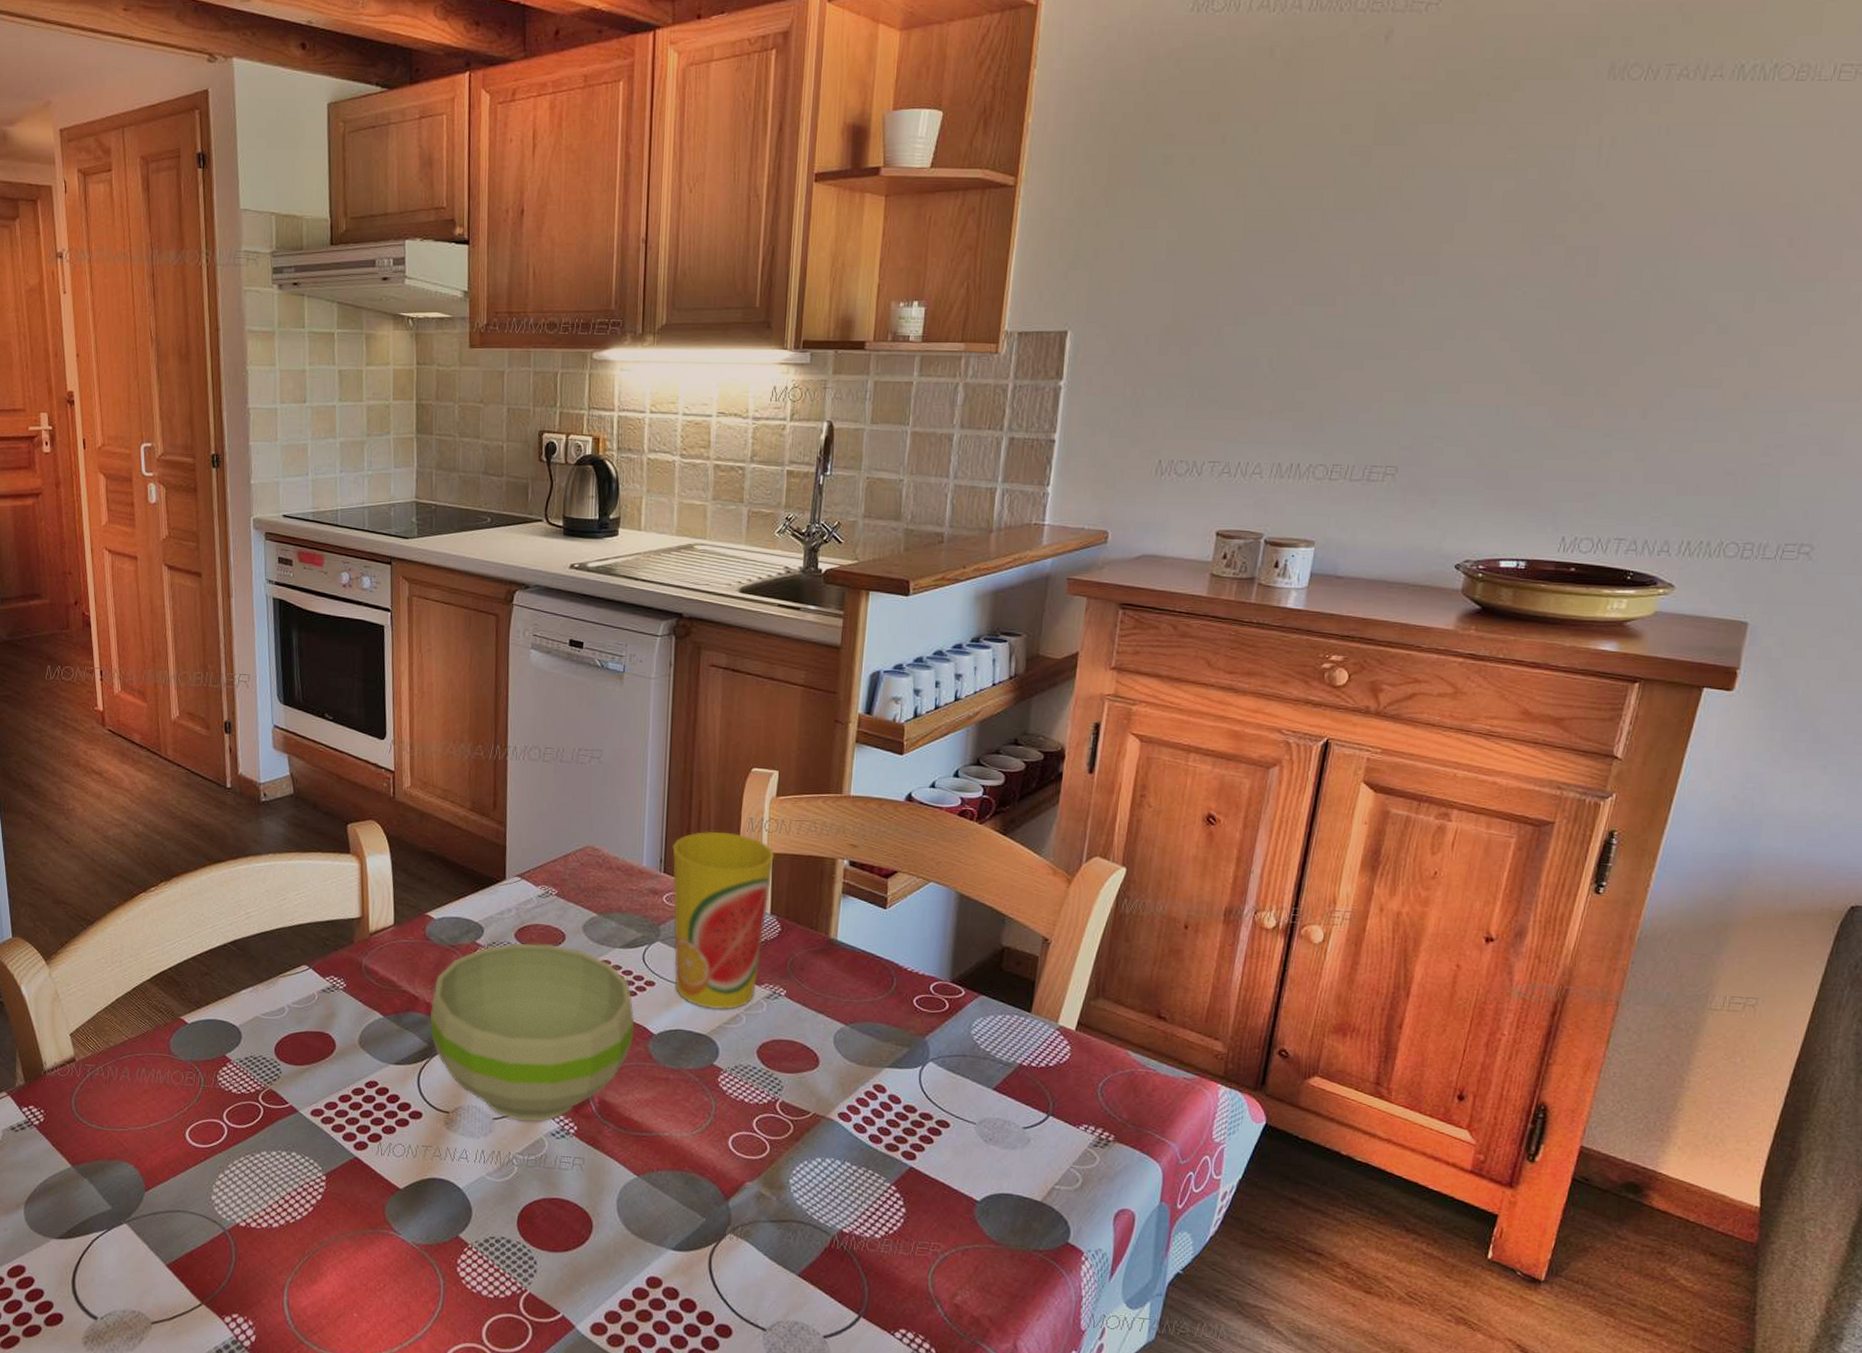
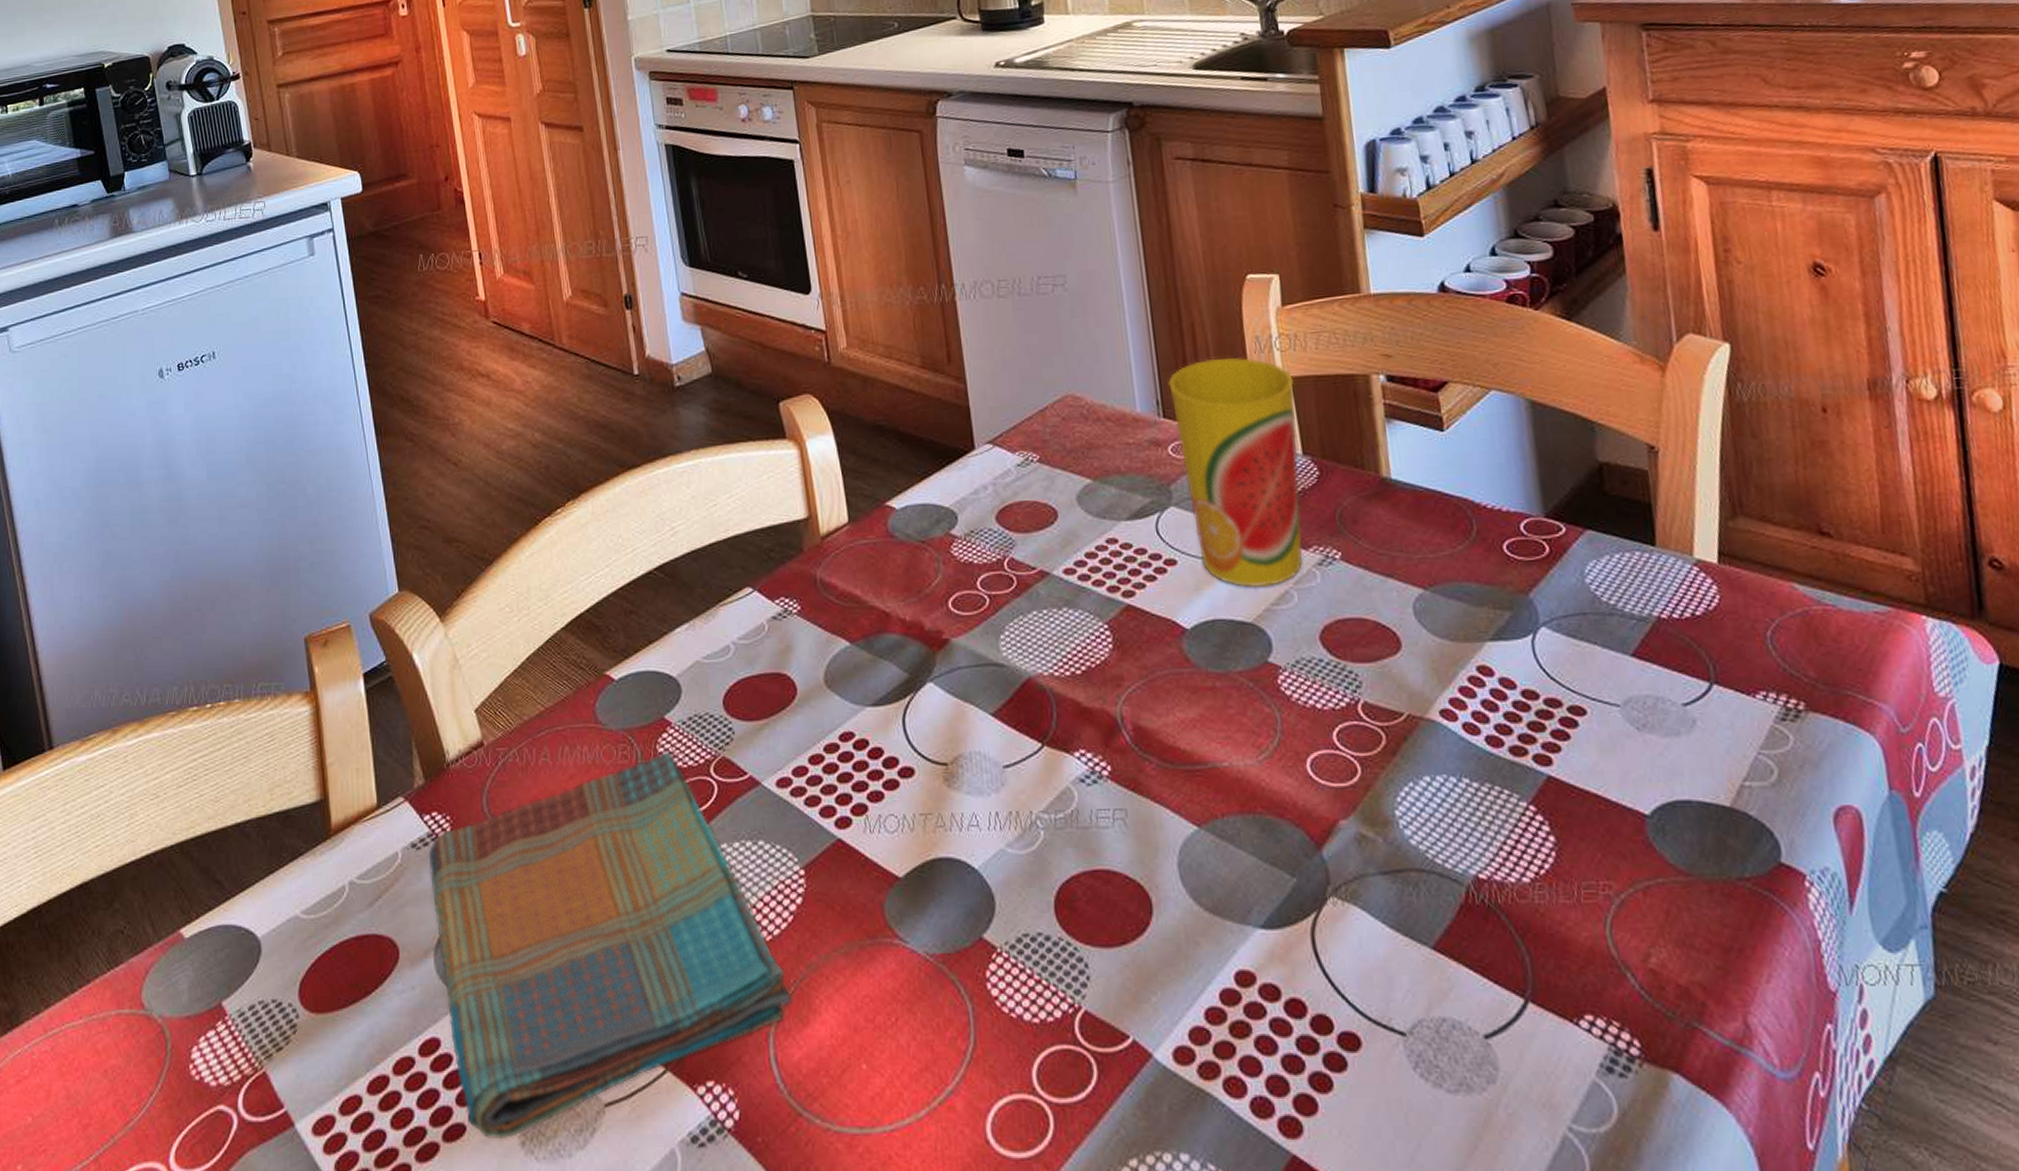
dish towel: none [25,1080,305,1339] -> present [429,751,792,1140]
bowl: present [430,942,635,1122] -> none [906,524,1162,766]

